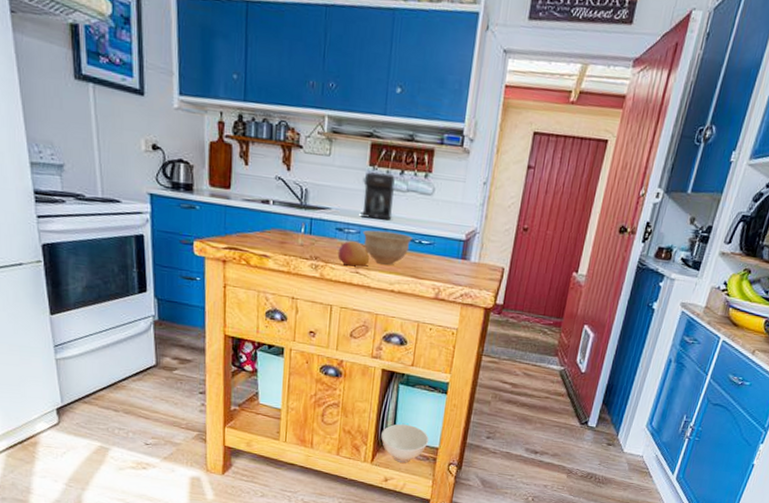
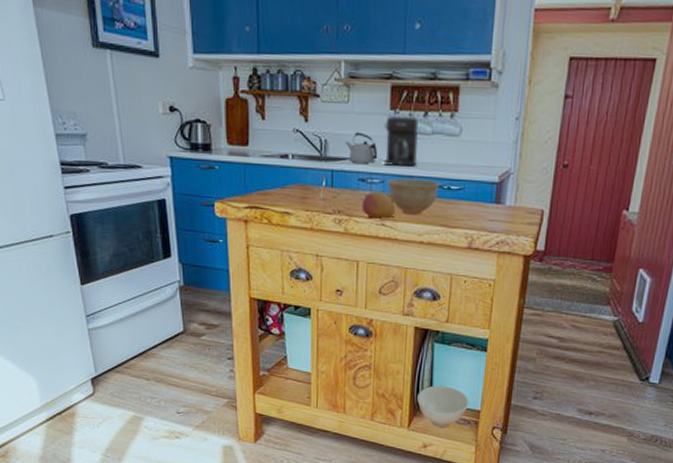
kettle: none [324,184,356,215] -> present [344,132,378,164]

